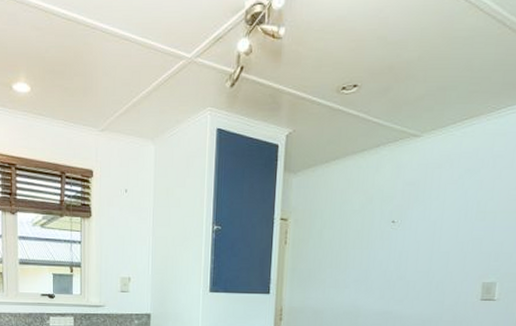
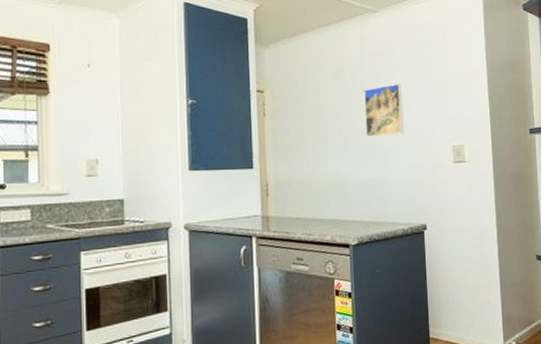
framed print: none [388,214,436,270] -> present [364,83,404,138]

